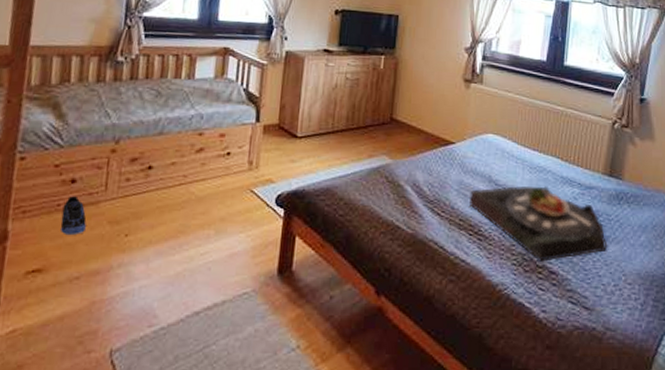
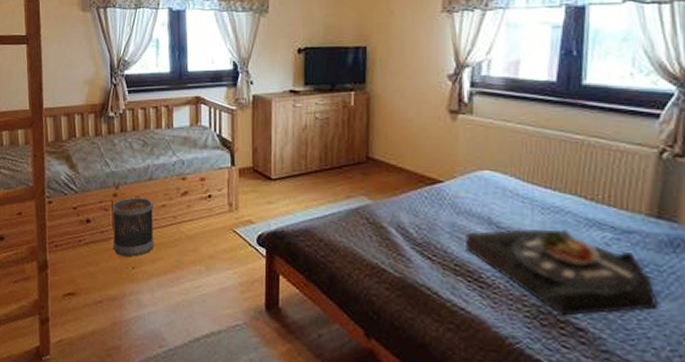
sneaker: present [61,196,87,235] -> none [83,234,102,266]
wastebasket: none [103,154,161,222] -> present [112,197,154,257]

